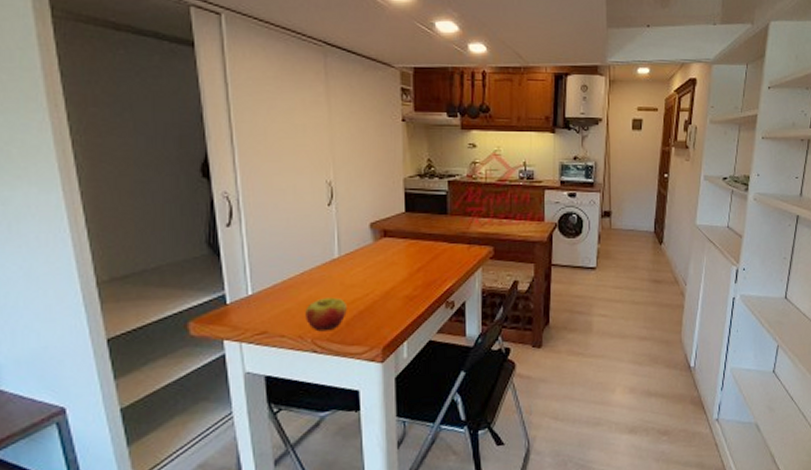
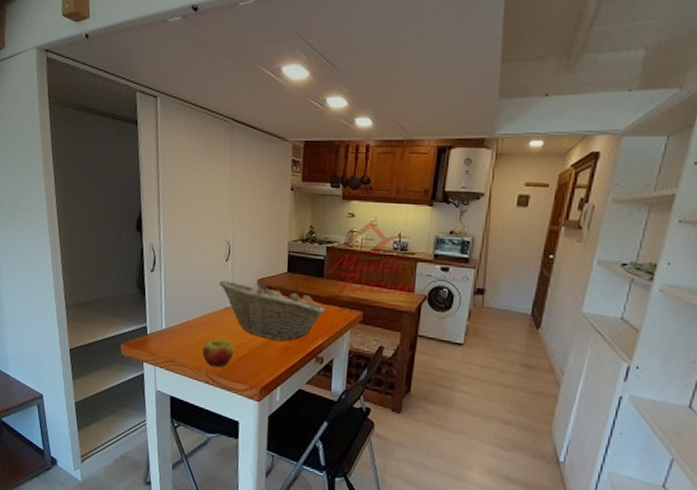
fruit basket: none [321,226,452,291] -> present [219,280,325,342]

